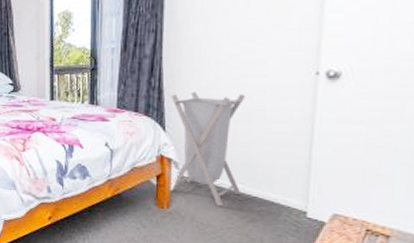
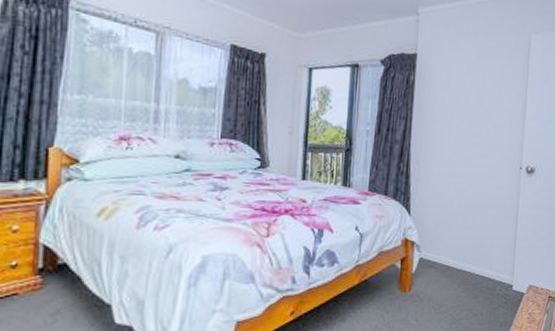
laundry hamper: present [170,91,246,207] -> none [412,178,474,286]

